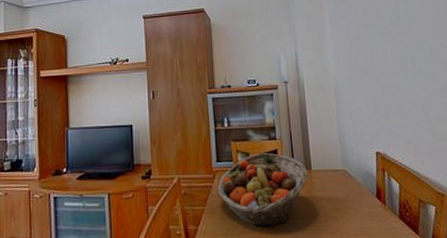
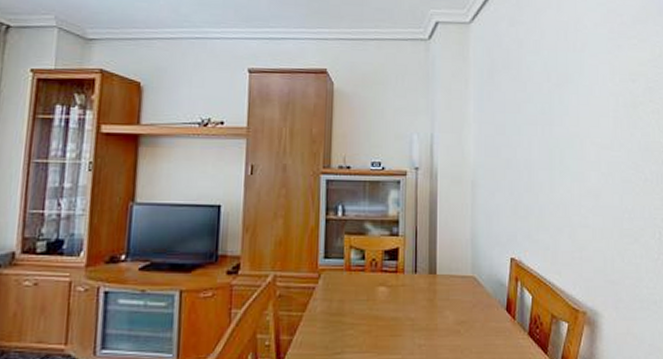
fruit basket: present [218,152,308,227] -> none [322,250,431,339]

